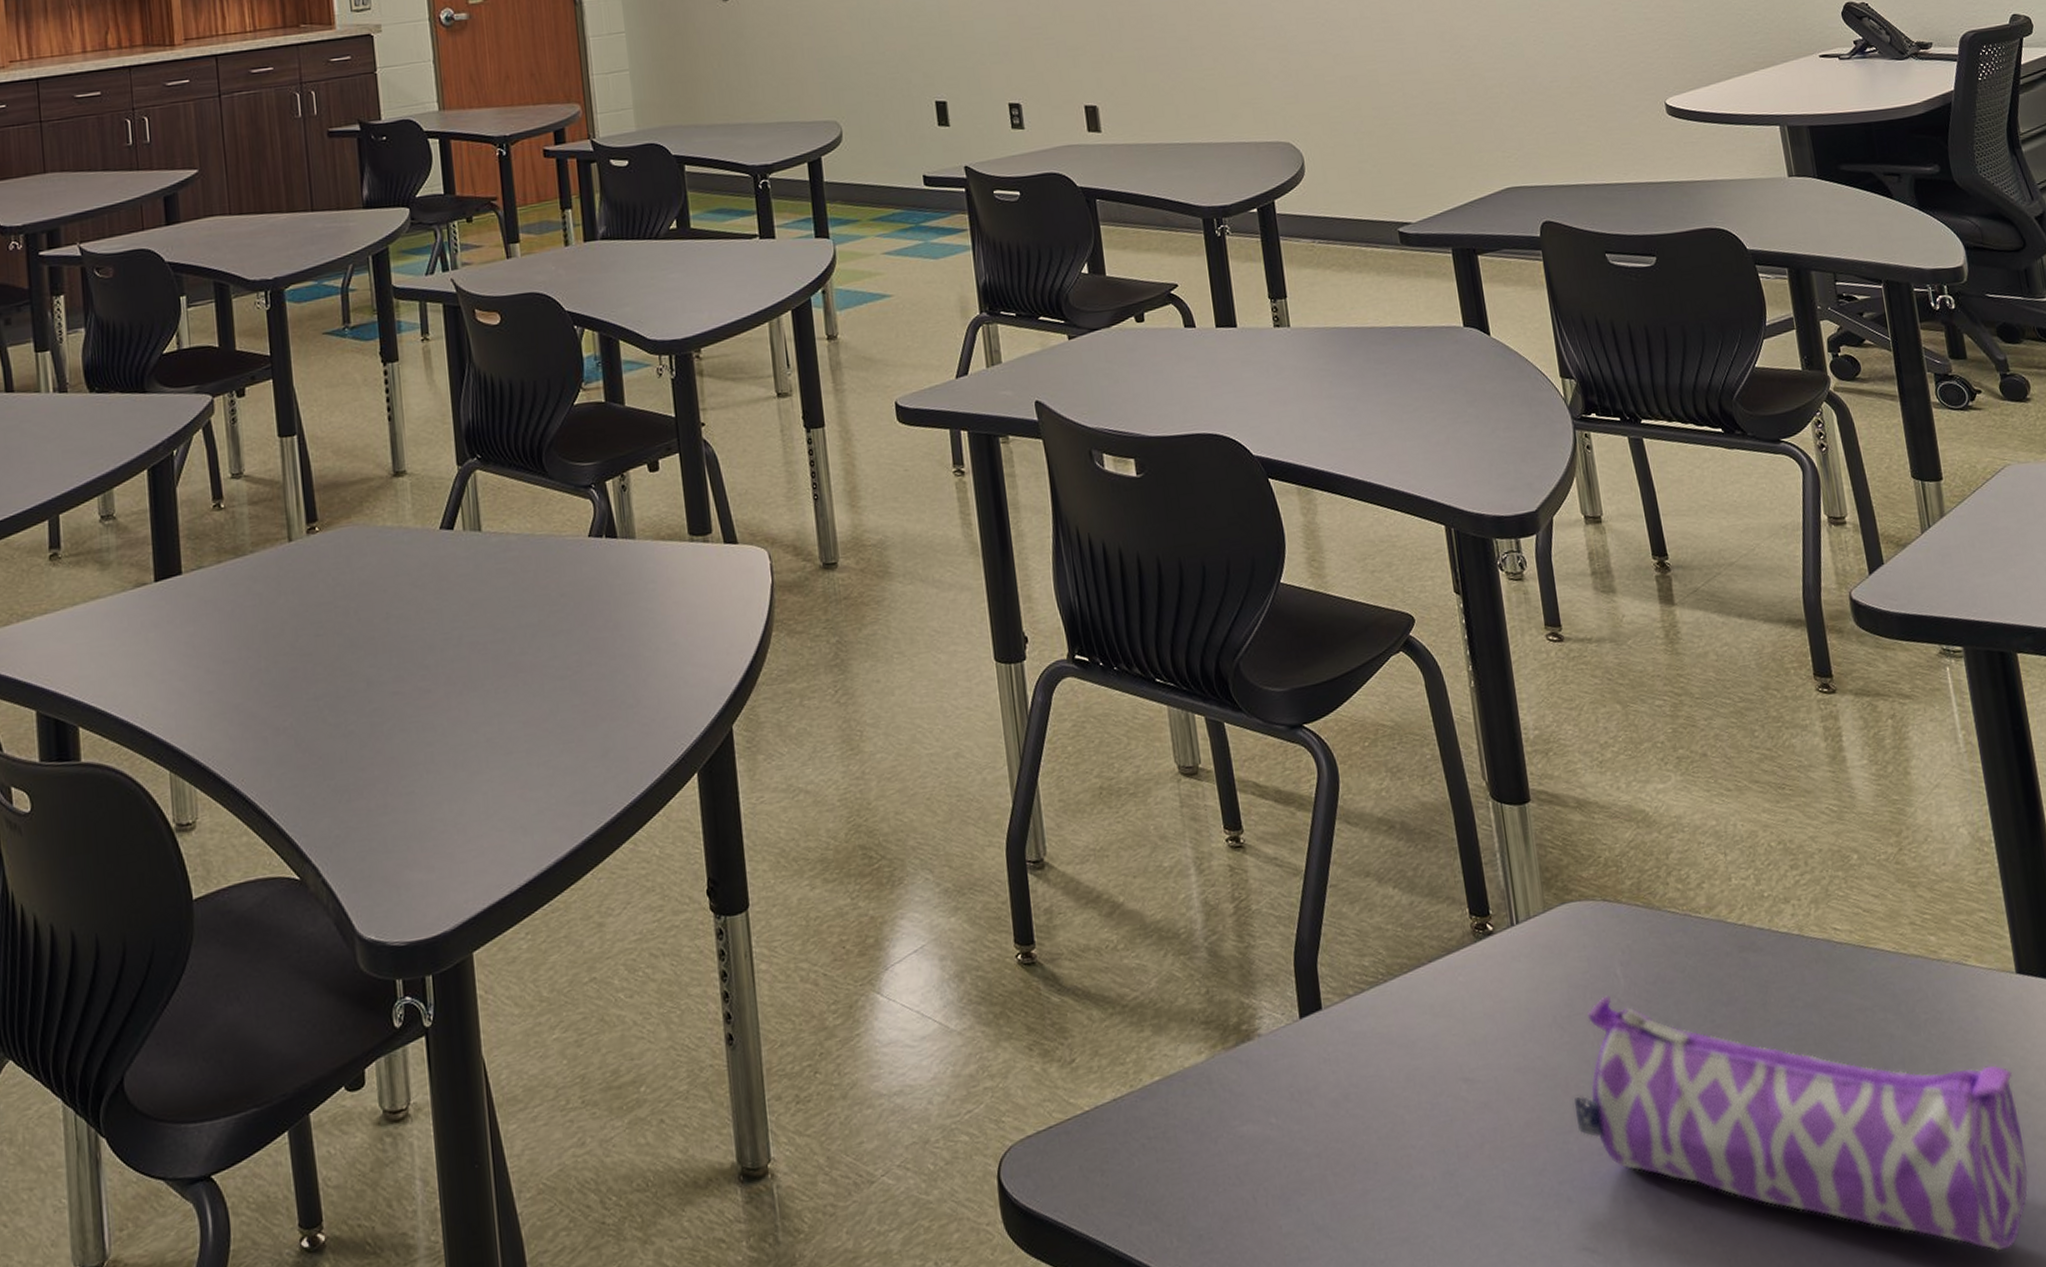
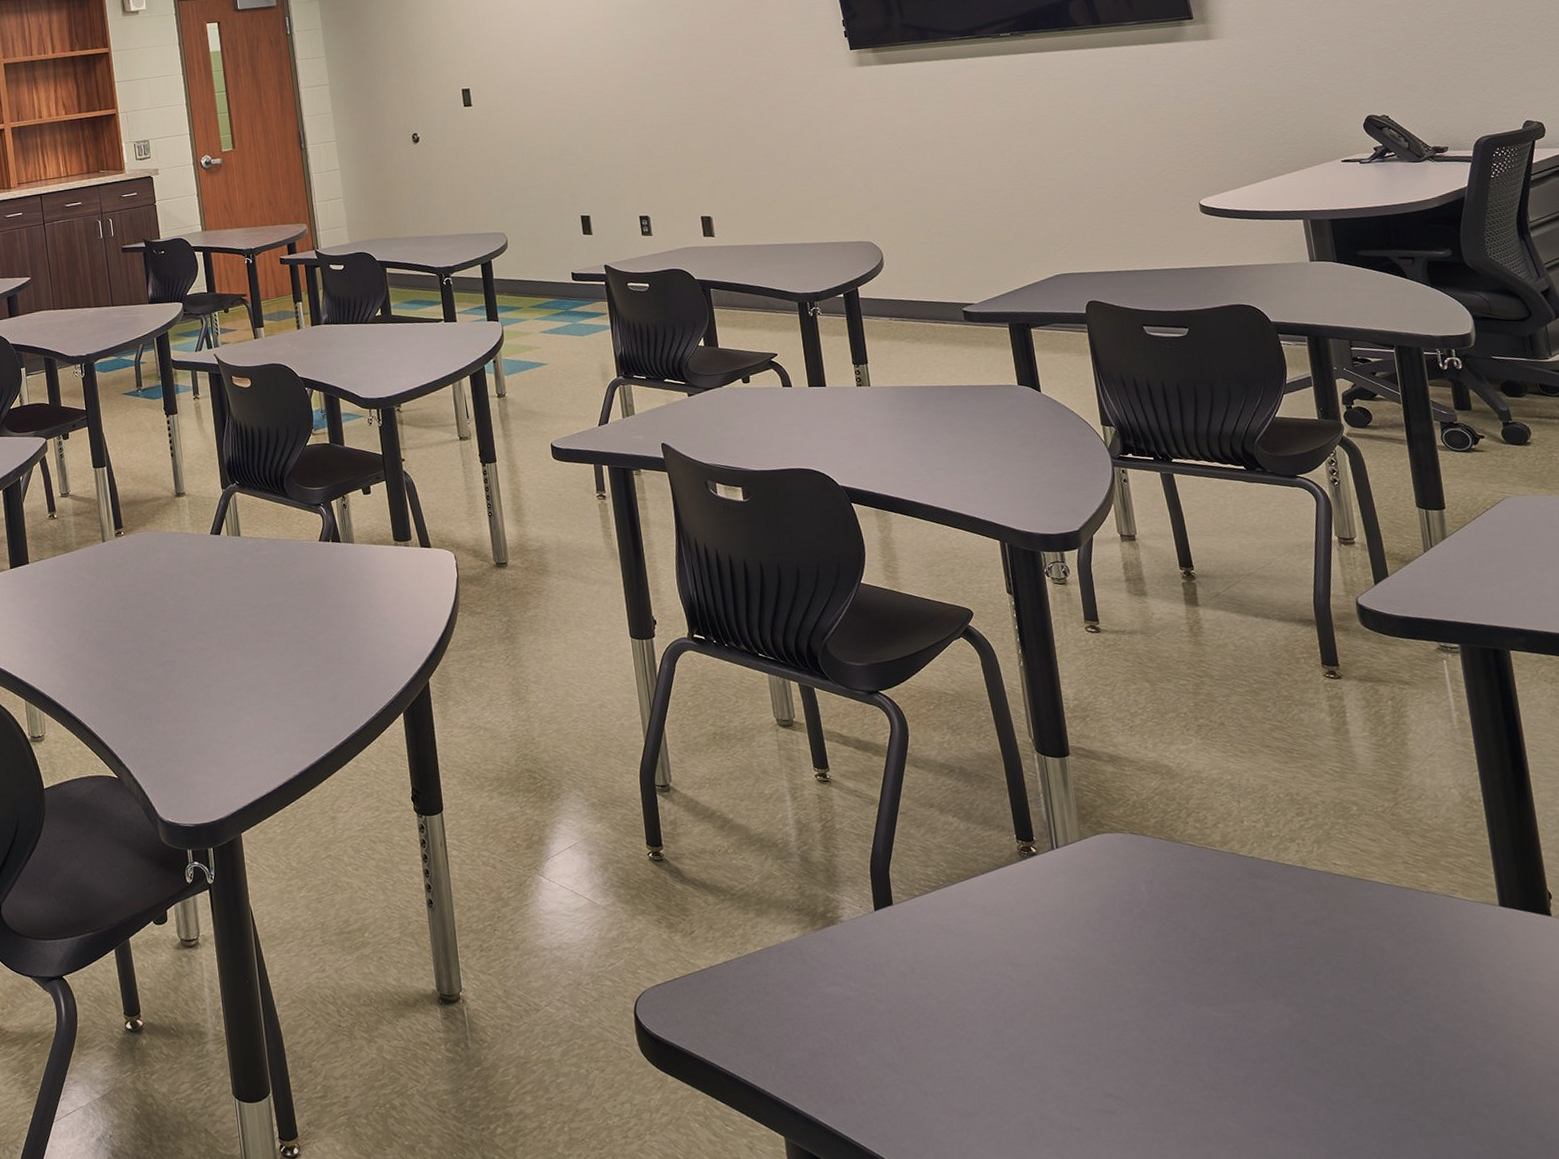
pencil case: present [1574,995,2029,1252] -> none [1103,906,1505,1122]

